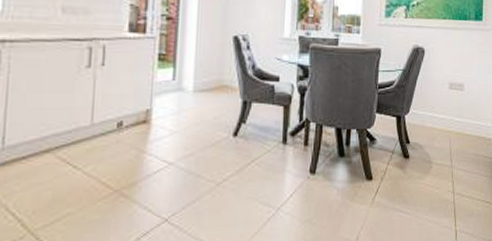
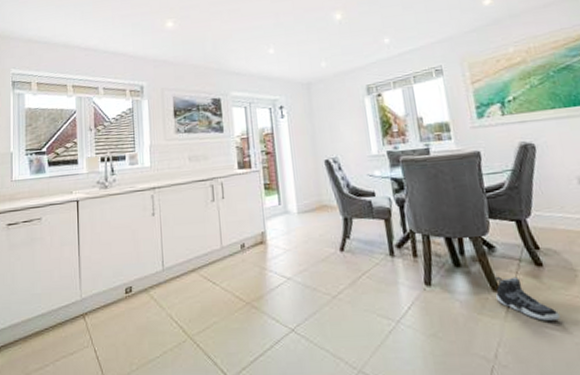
sneaker: none [368,166,413,206] -> present [495,276,560,321]

